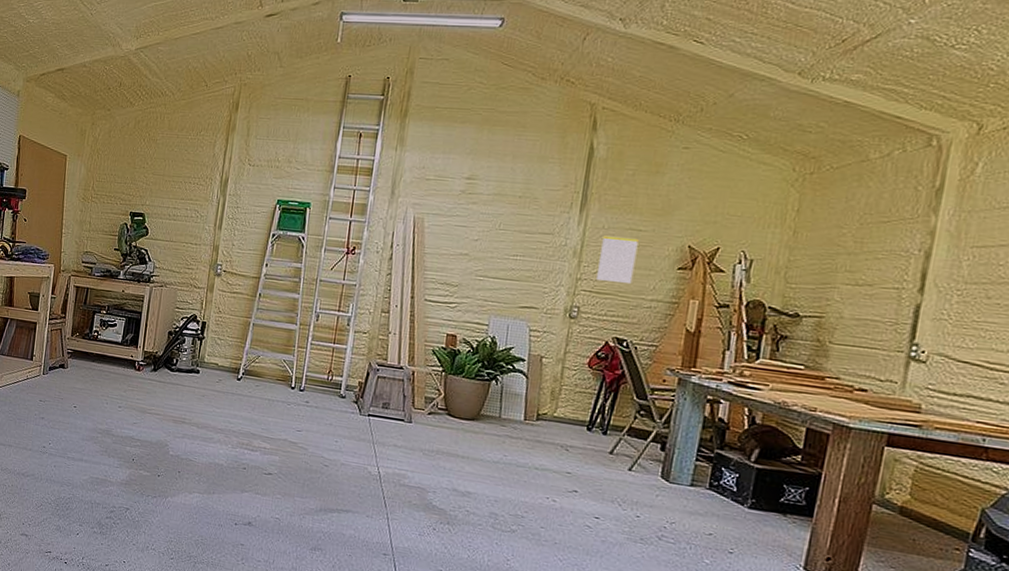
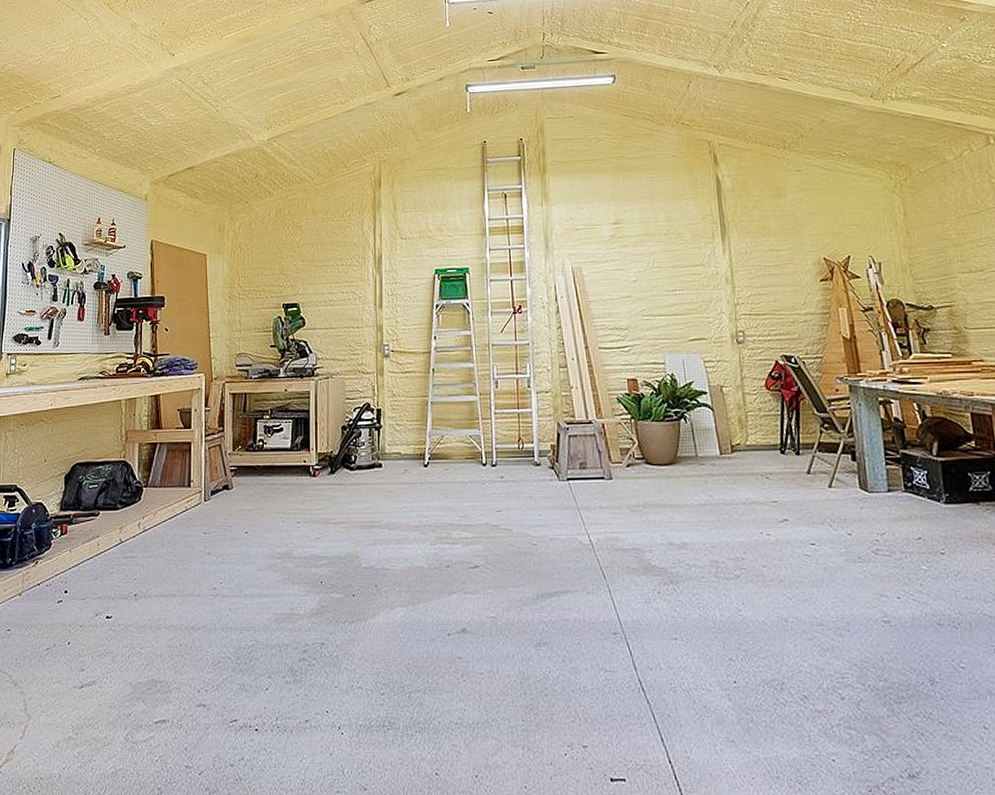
calendar: present [597,235,639,283] -> none [748,258,784,302]

